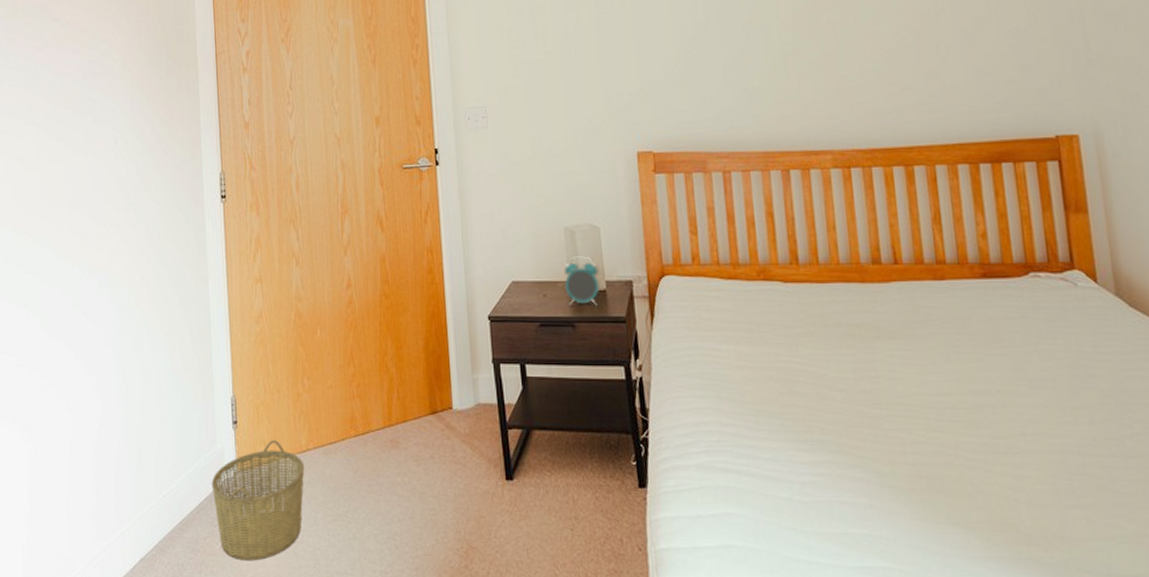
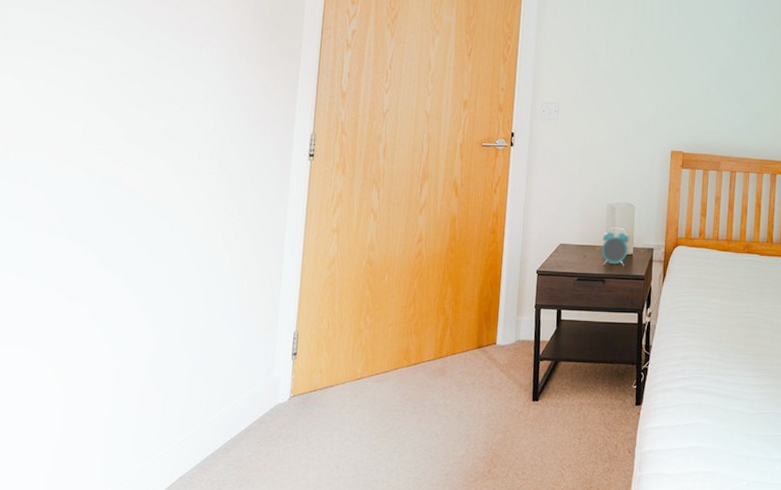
basket: present [211,440,305,561] -> none [263,370,357,475]

